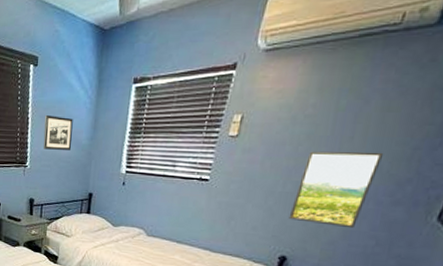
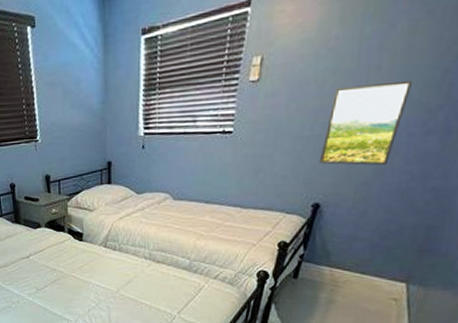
picture frame: present [43,115,73,150] -> none [51,81,83,120]

